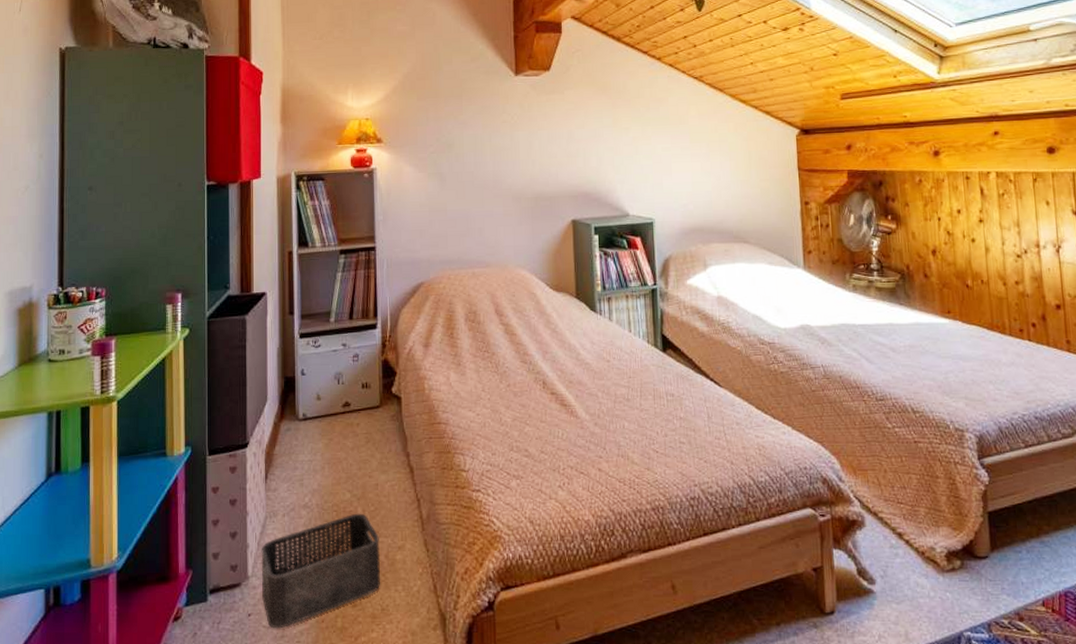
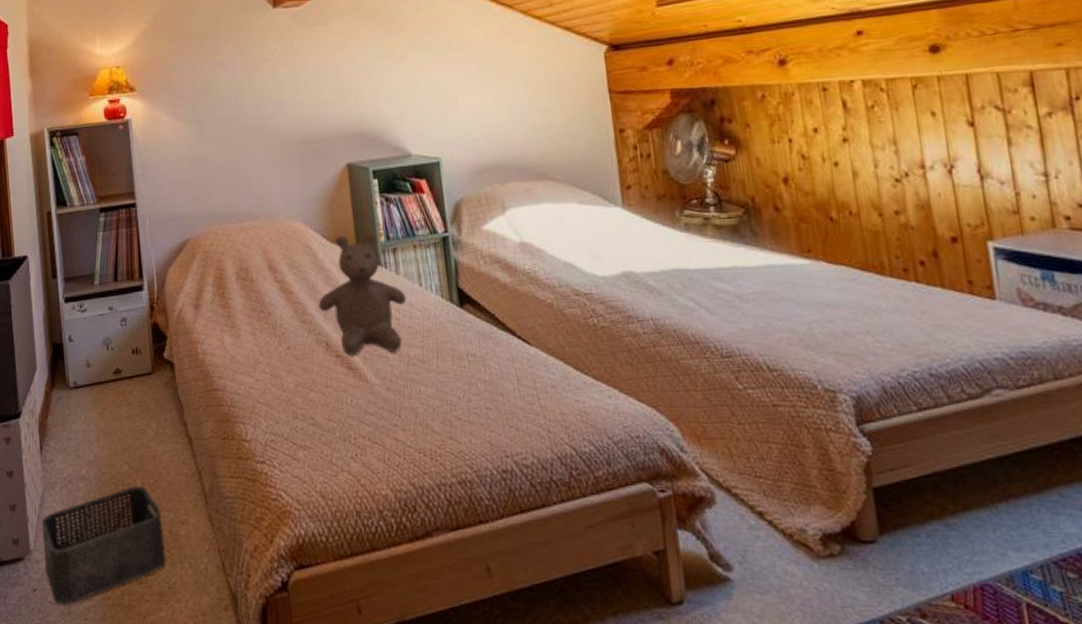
teddy bear: none [538,283,617,393] -> present [318,232,407,356]

